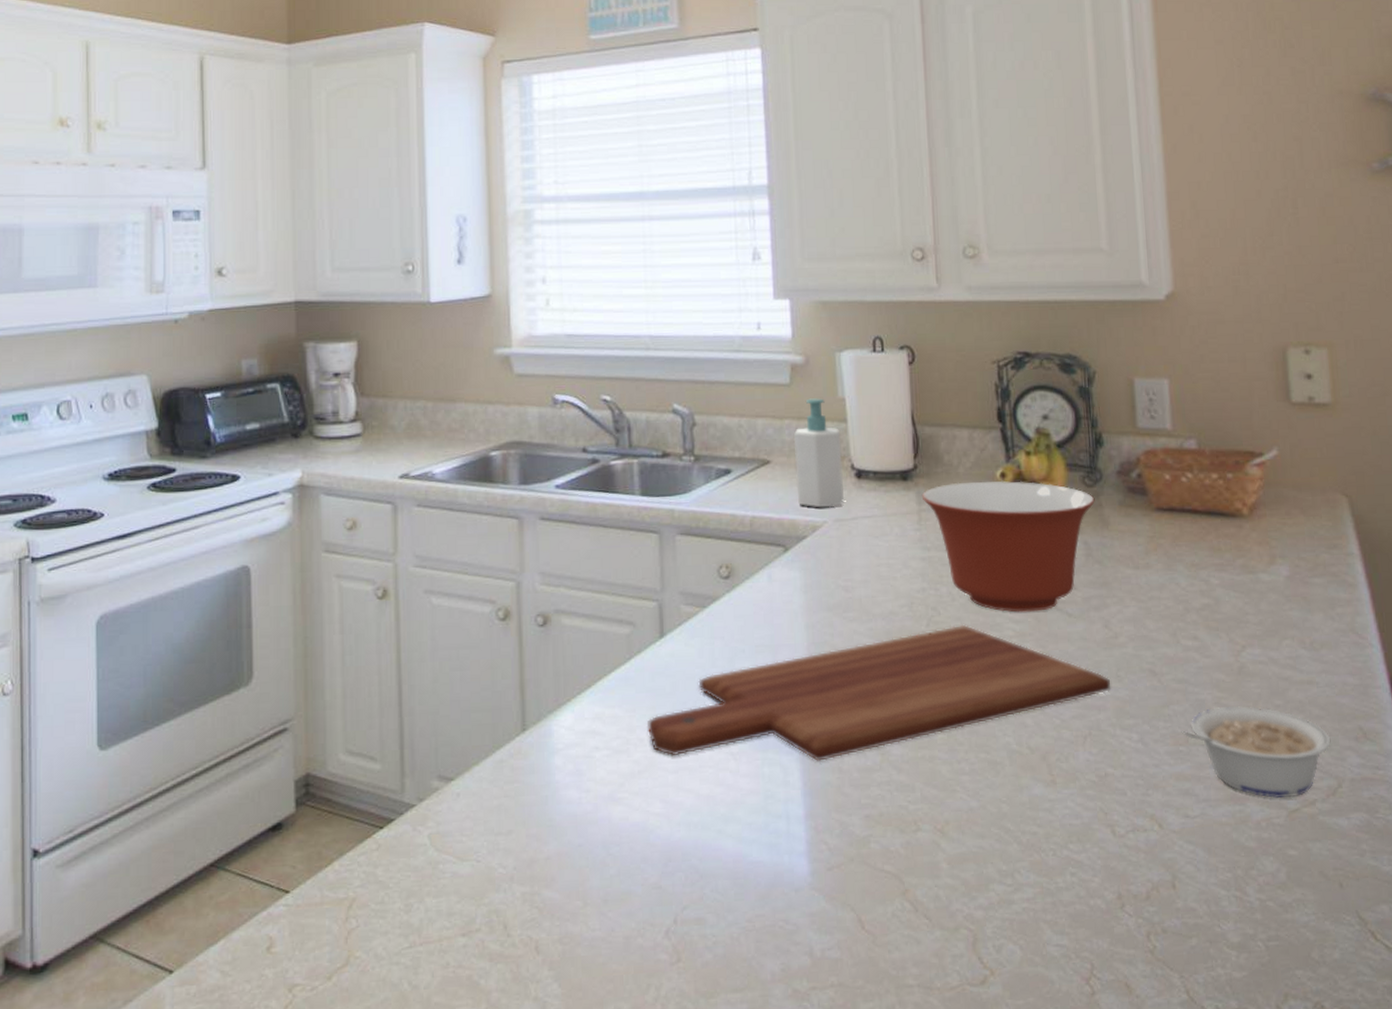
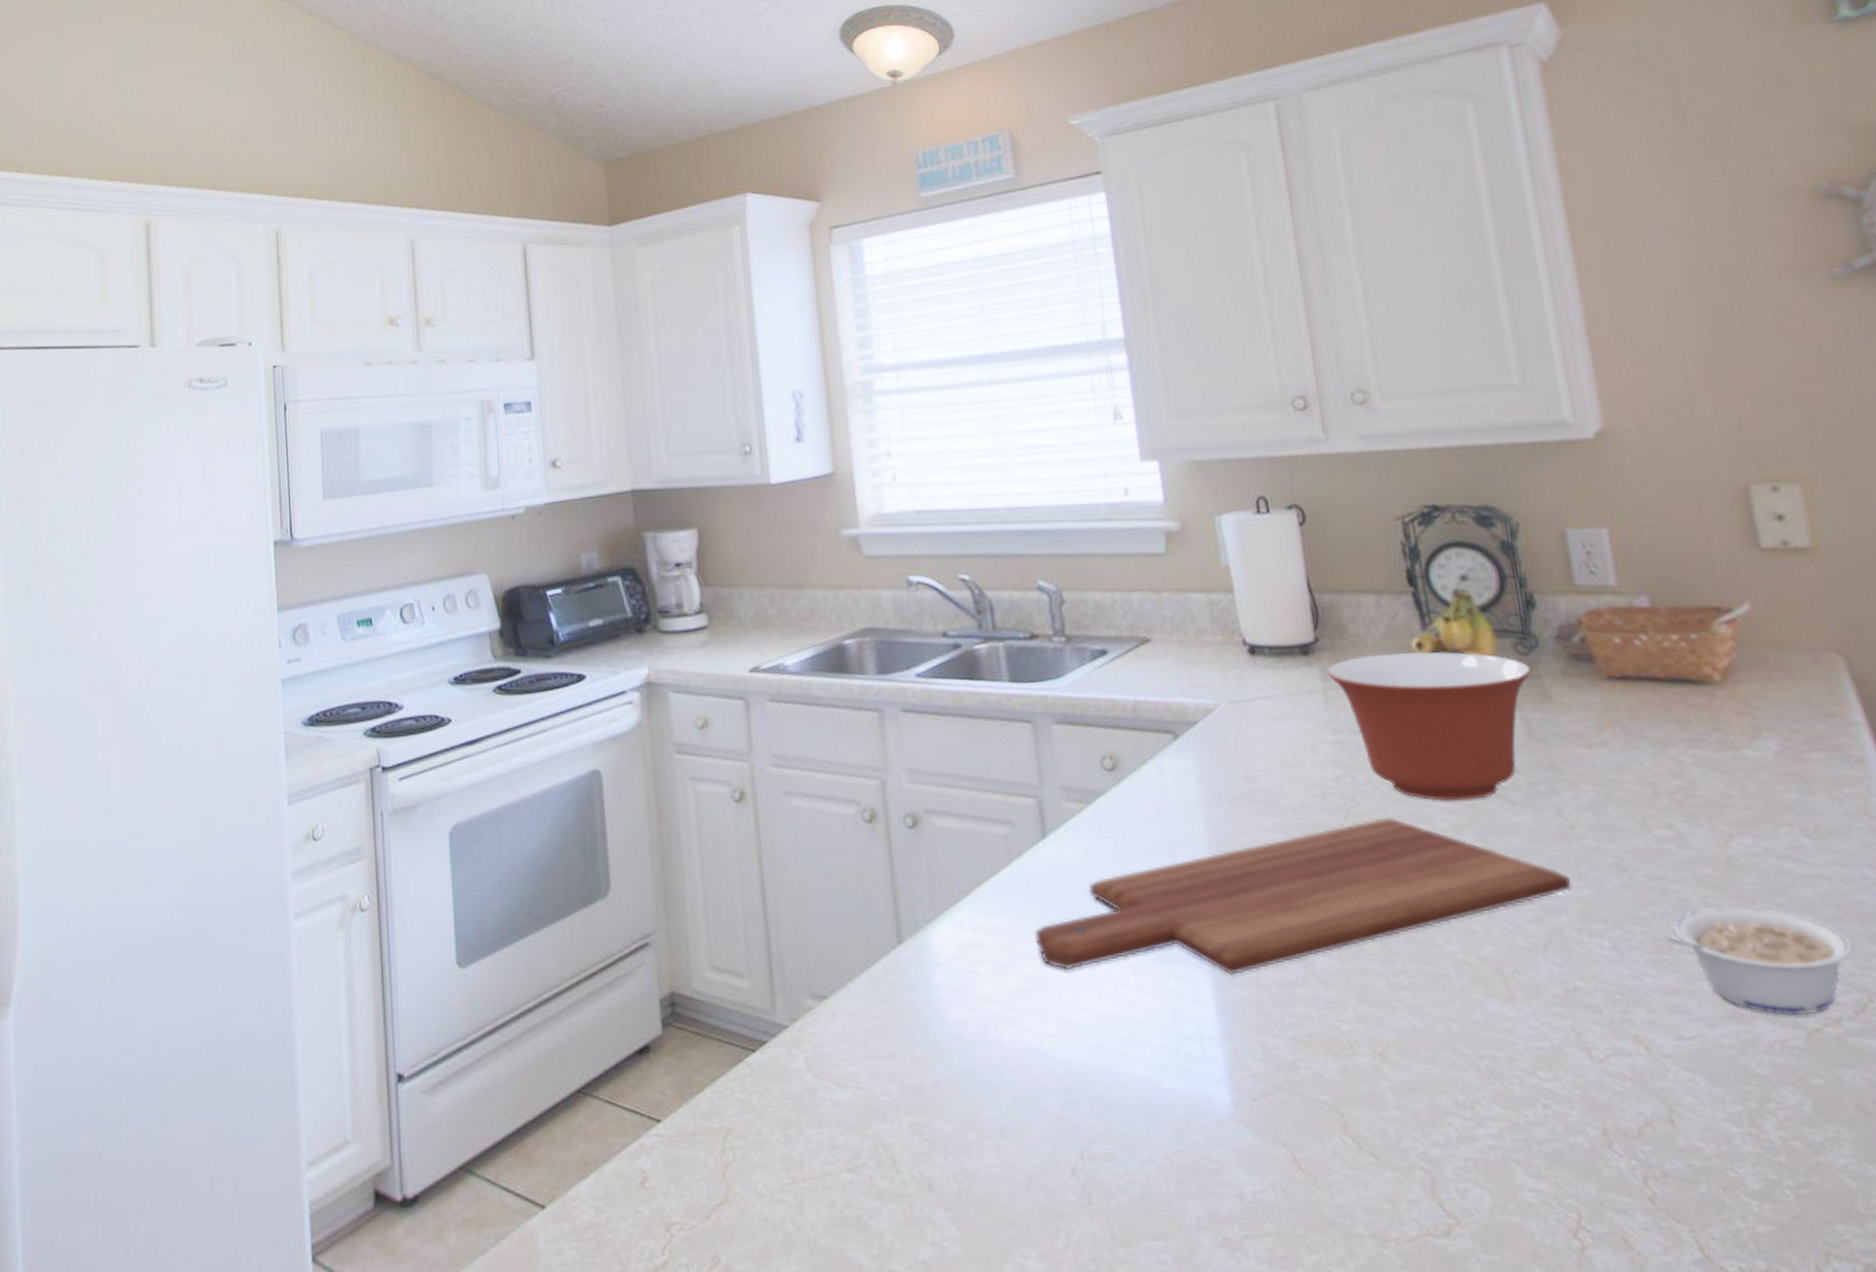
soap bottle: present [793,398,844,508] -> none [1174,567,1237,689]

